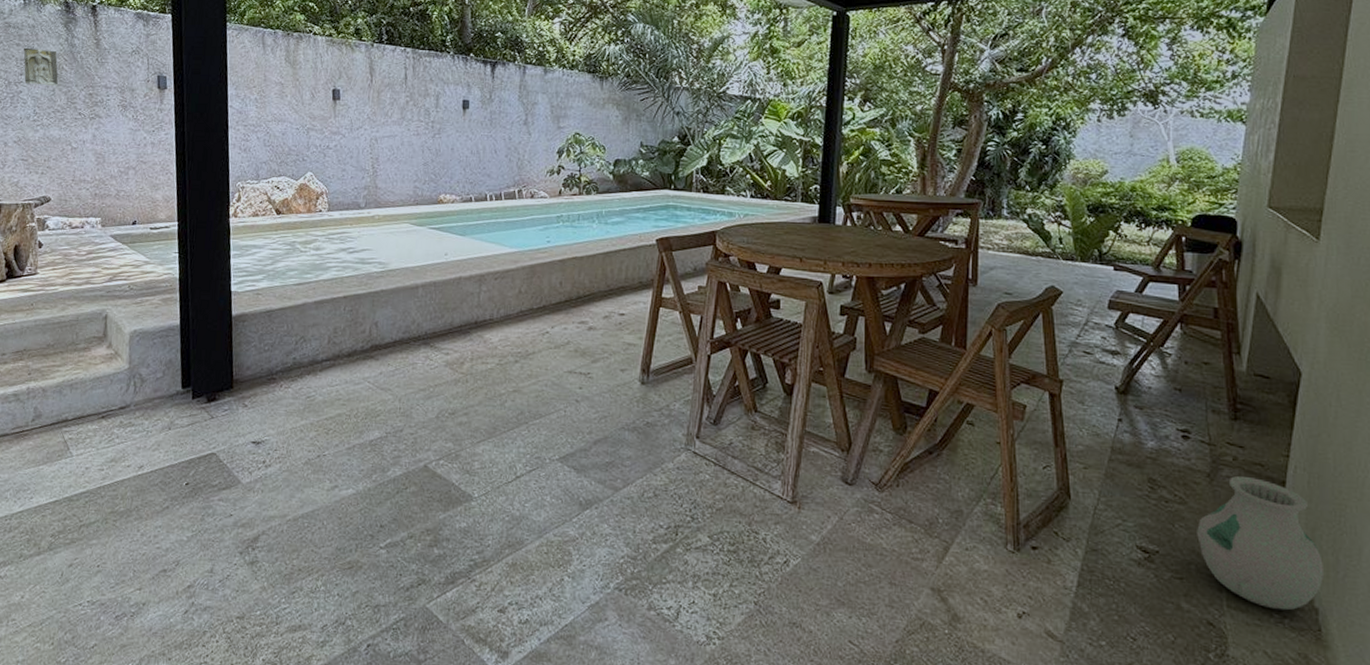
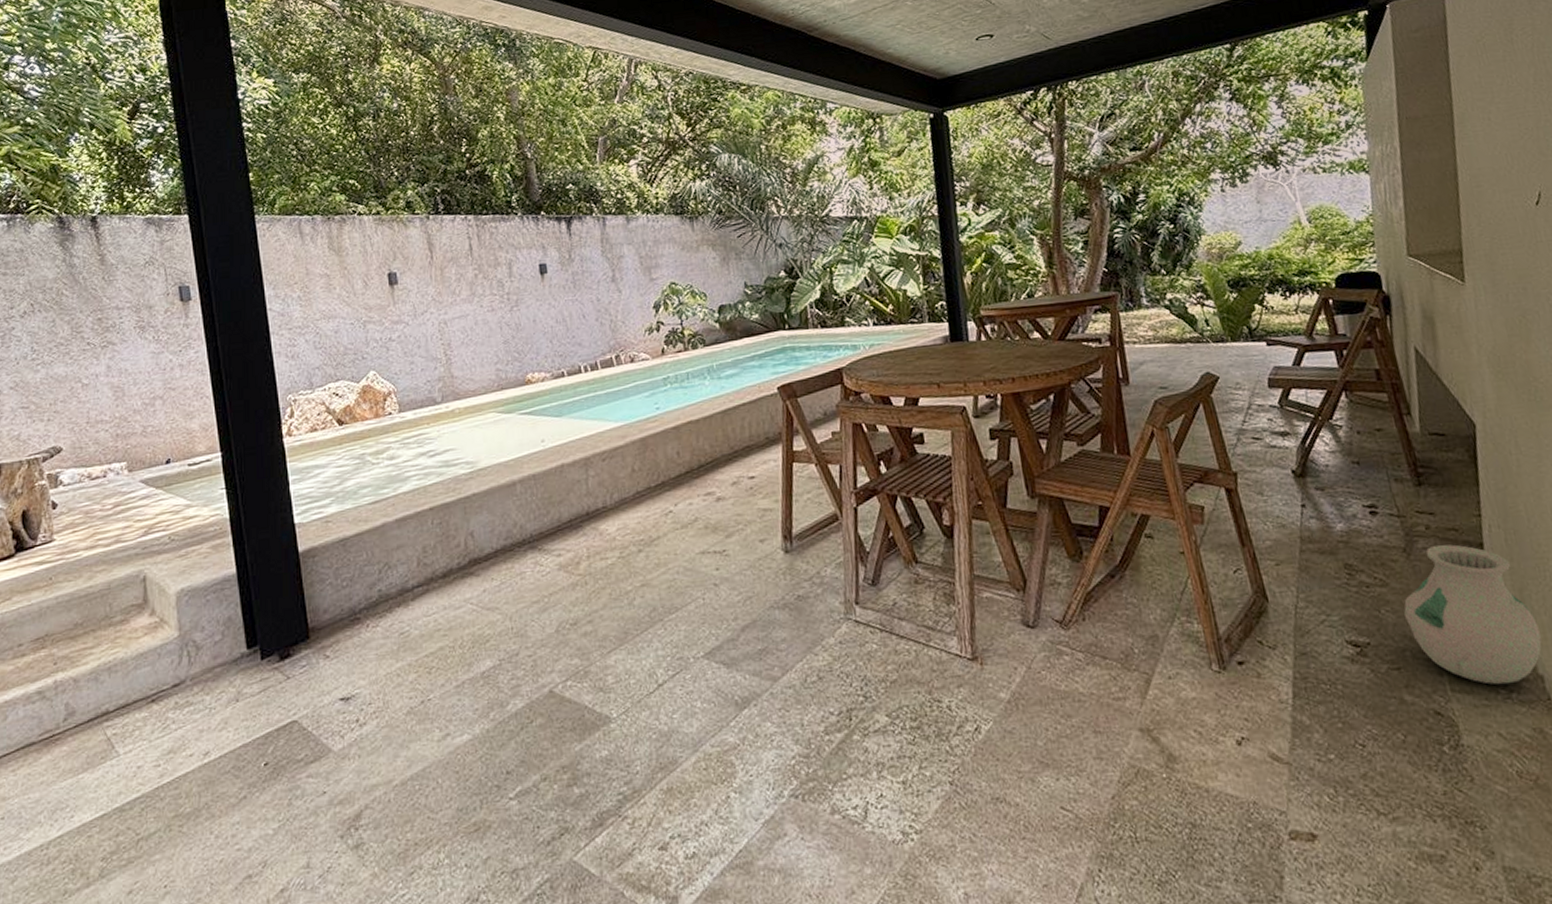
decorative relief: present [23,47,59,87] -> none [12,275,59,319]

